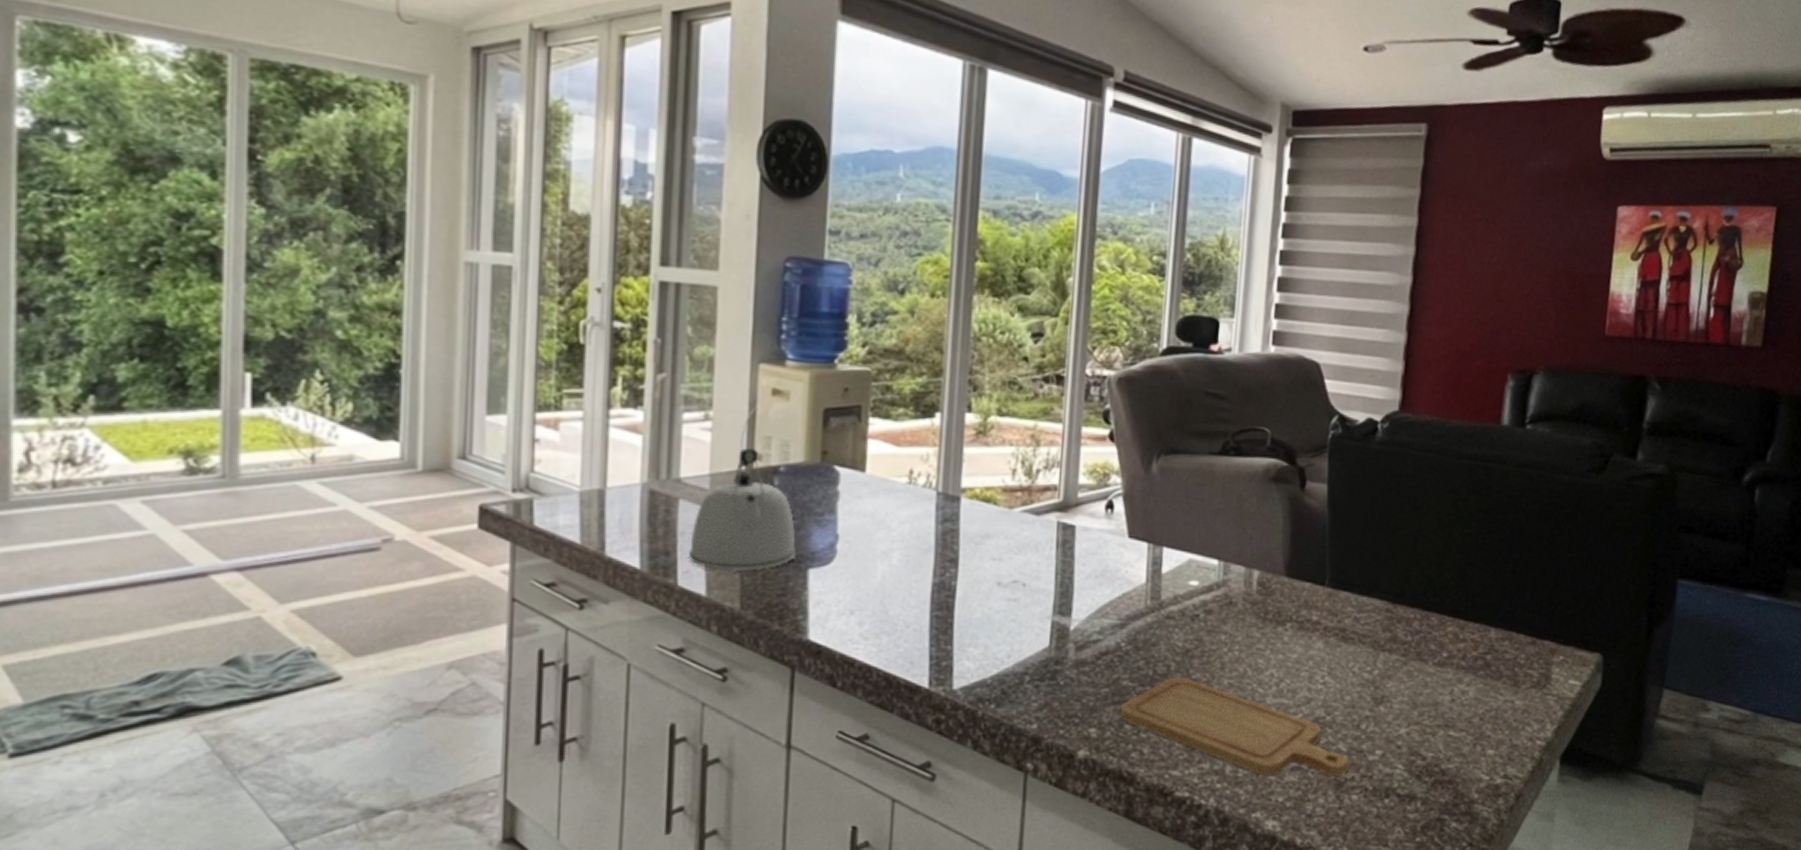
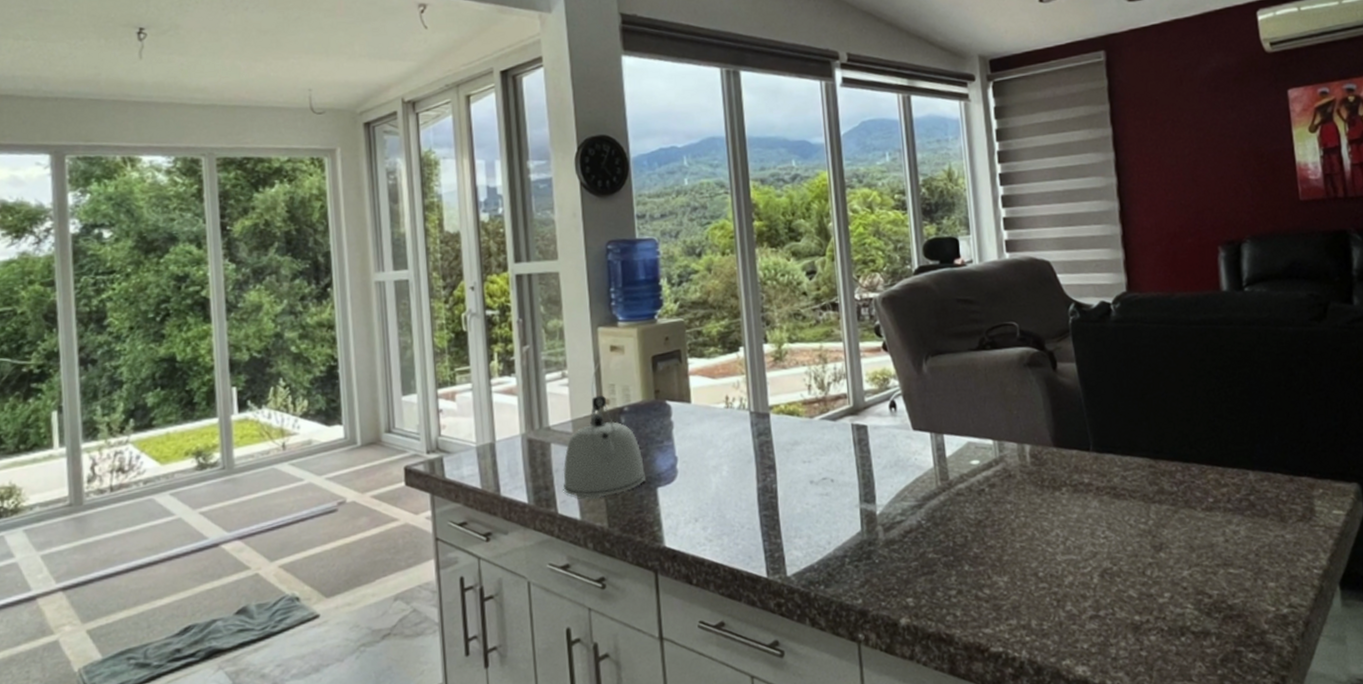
chopping board: present [1121,677,1350,778] -> none [931,545,1143,626]

